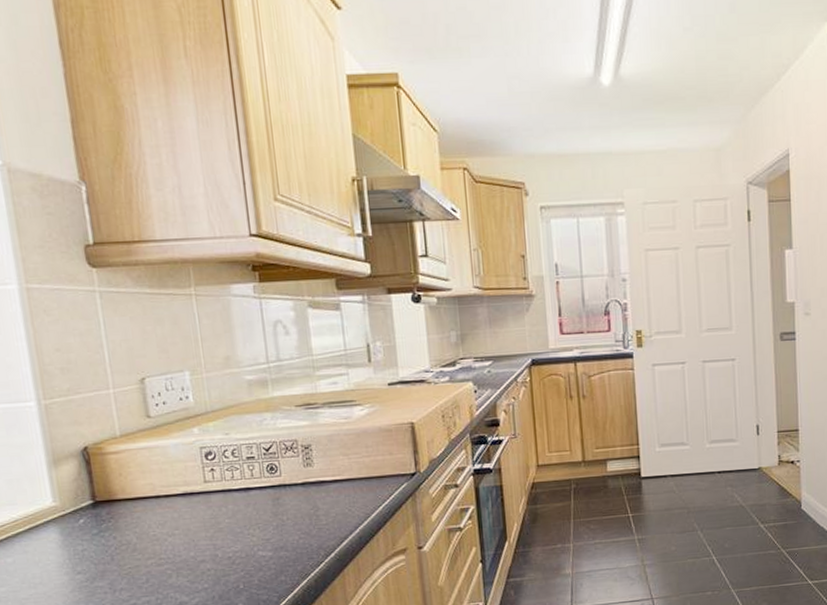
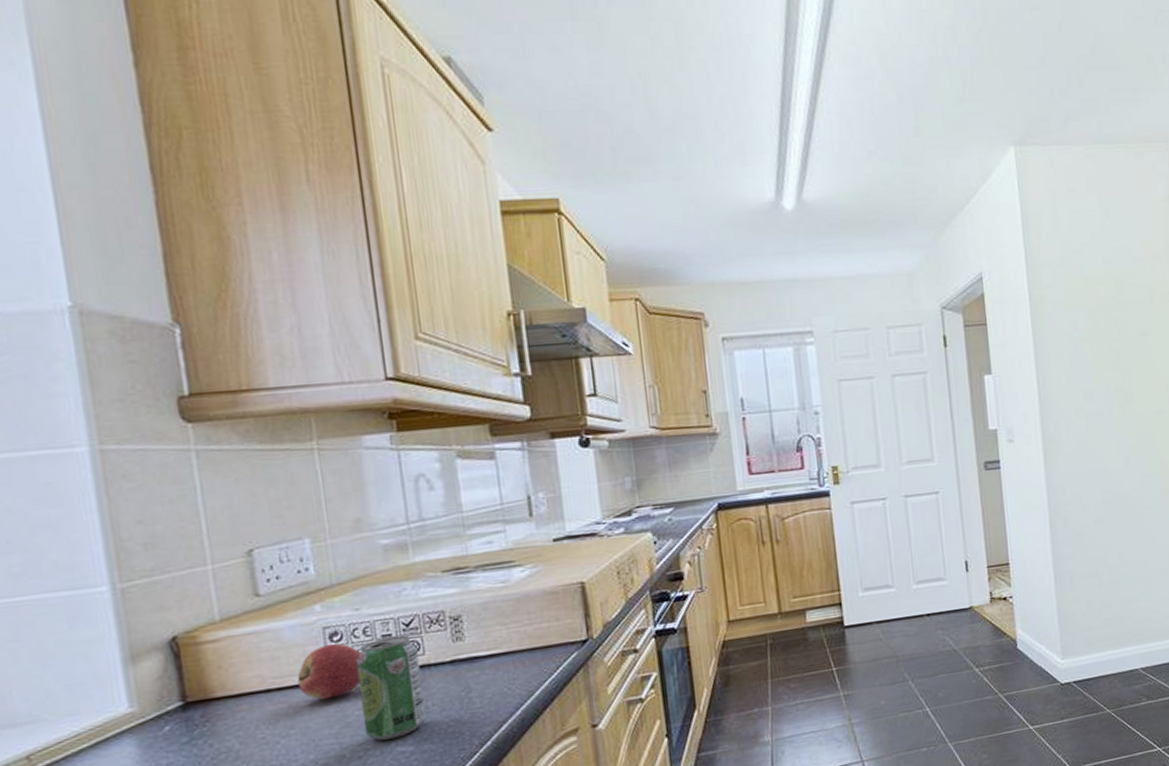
apple: none [180,462,231,508] -> present [297,643,361,700]
beverage can: none [226,458,282,545] -> present [355,635,426,741]

